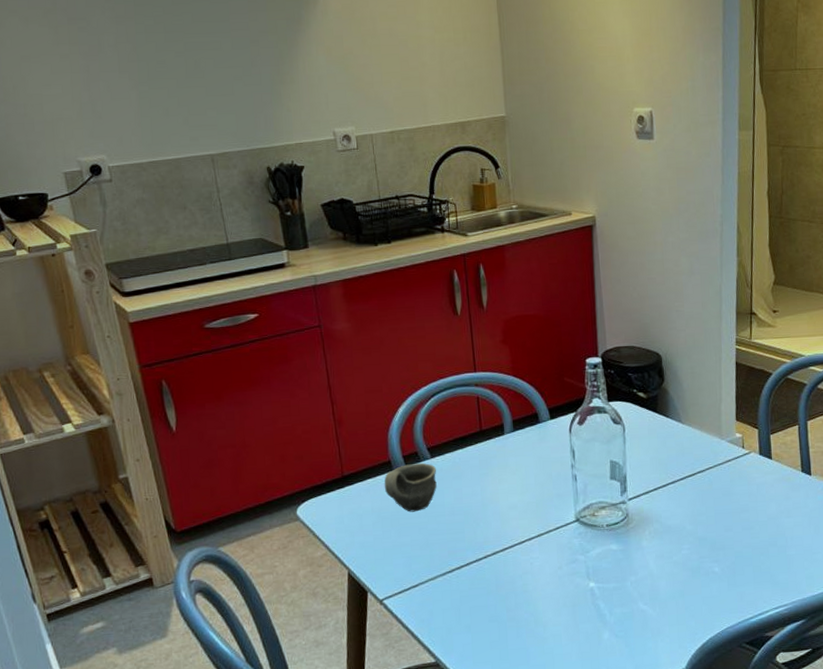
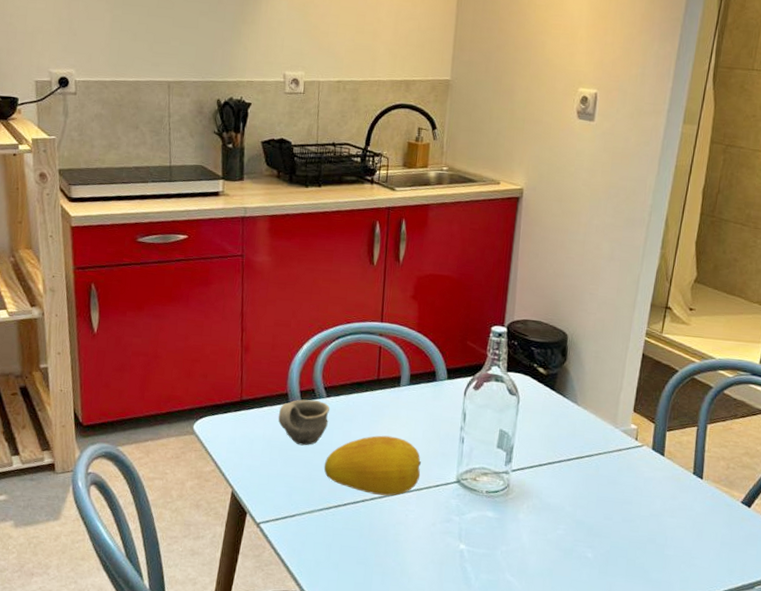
fruit: none [439,486,539,549] -> present [323,435,422,496]

